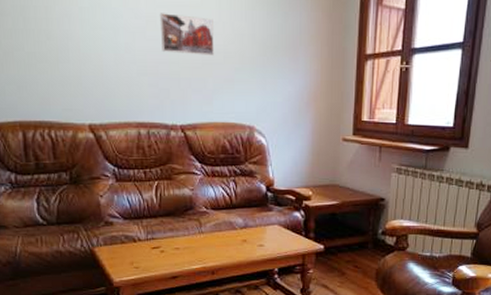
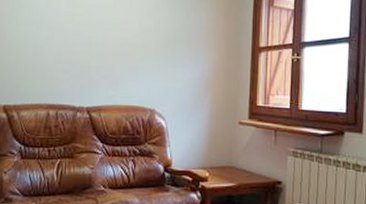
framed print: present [159,13,214,56] -> none [76,12,124,47]

